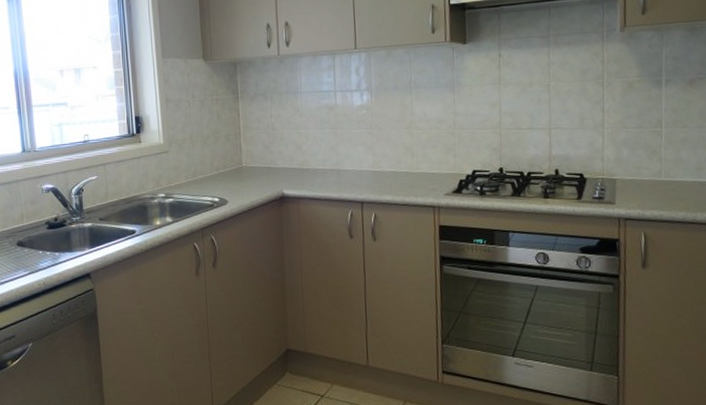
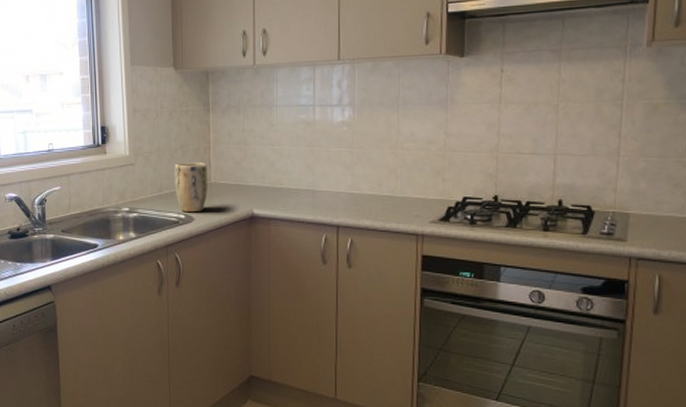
plant pot: none [207,148,240,196] -> present [174,163,207,213]

